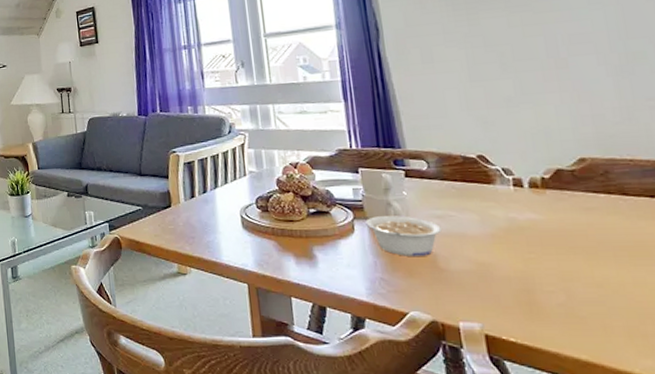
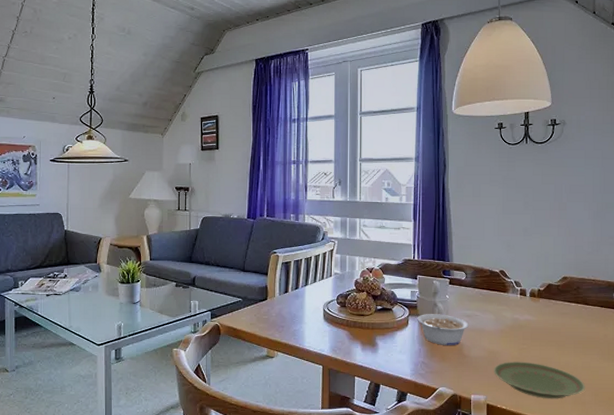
plate: none [487,277,645,330] -> present [493,362,586,399]

